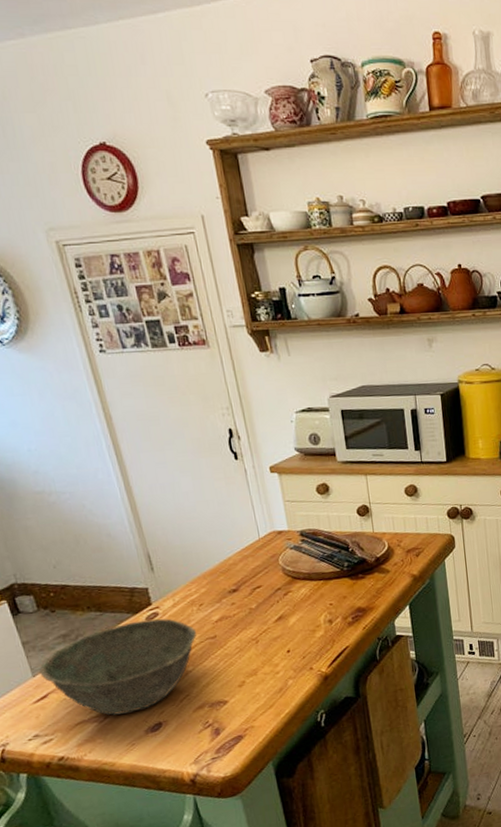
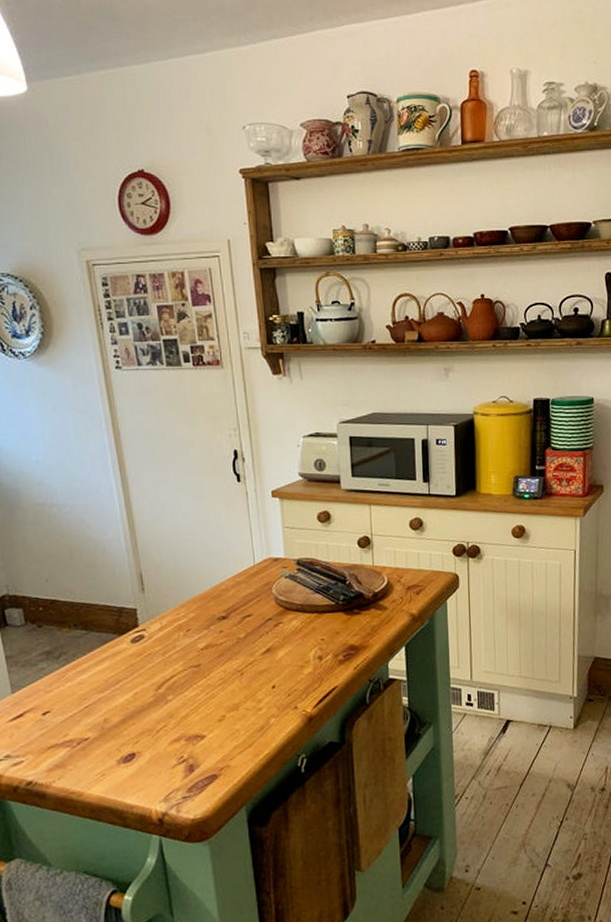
bowl: present [39,618,196,715] -> none [19,641,180,741]

